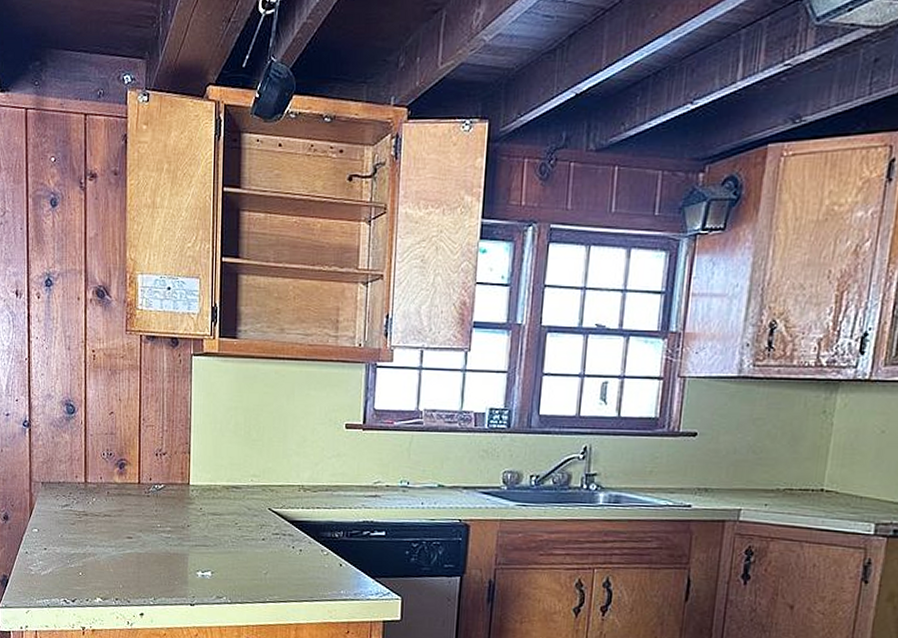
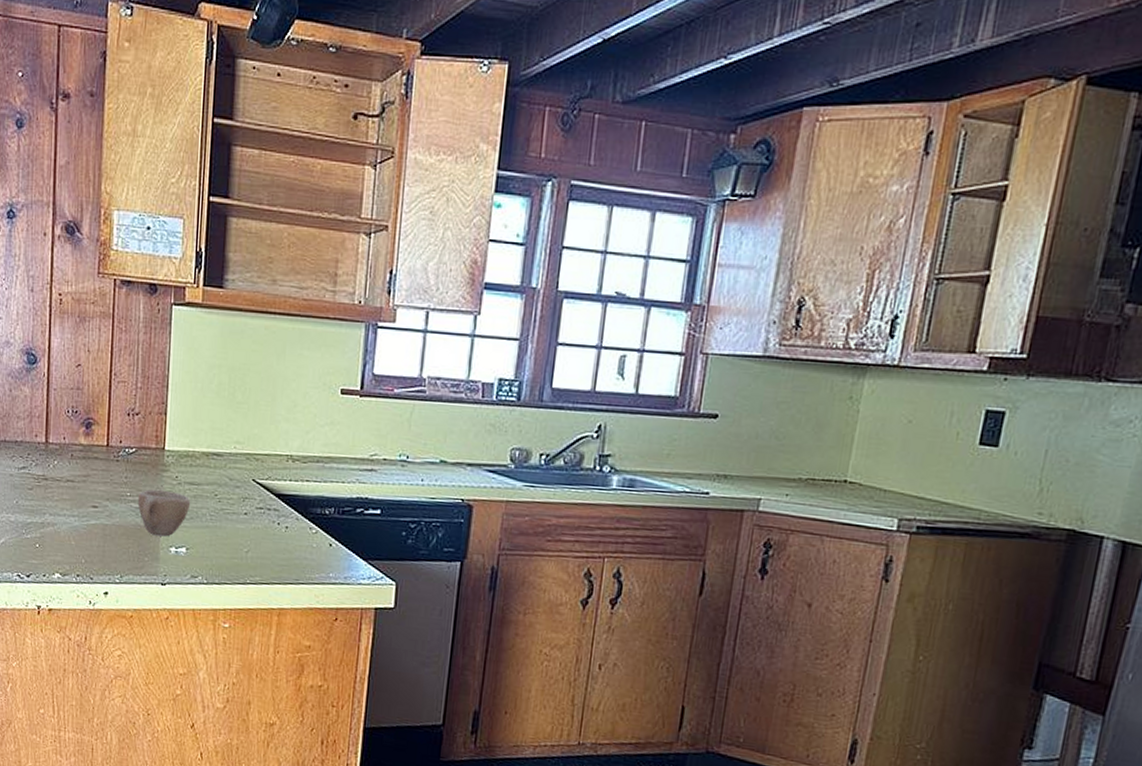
cup: none [167,520,214,562] -> present [137,489,191,537]

